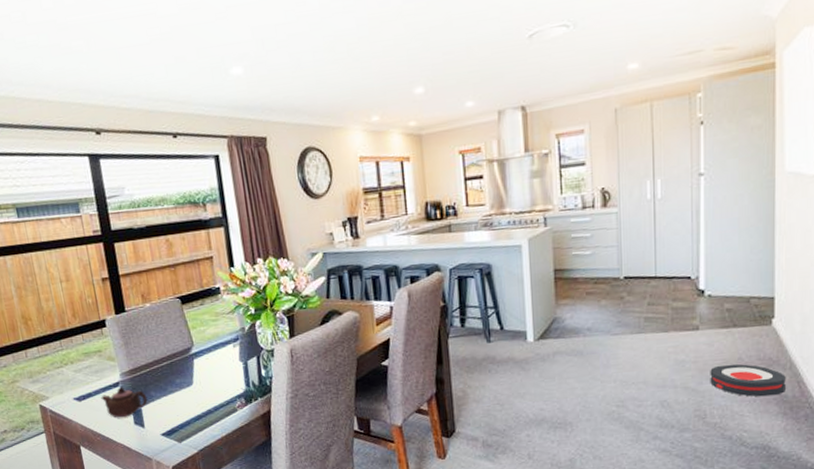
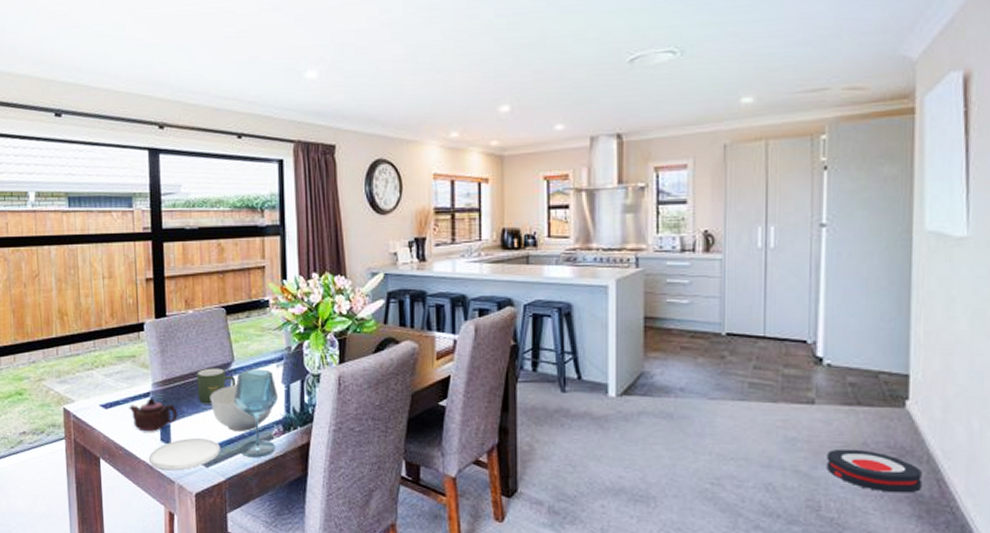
plate: none [125,417,191,450] -> present [148,438,221,471]
mug: none [160,353,197,388] -> present [196,368,235,405]
bowl: none [175,367,234,408] -> present [210,385,272,431]
wine glass: none [196,350,240,429] -> present [233,369,278,457]

